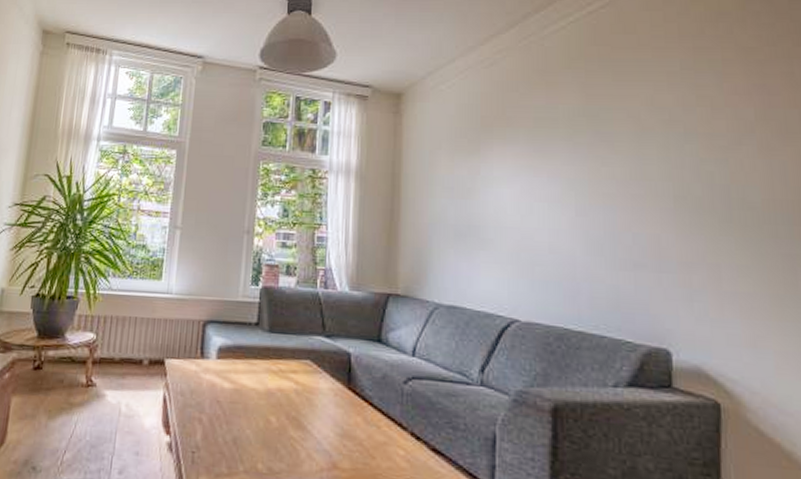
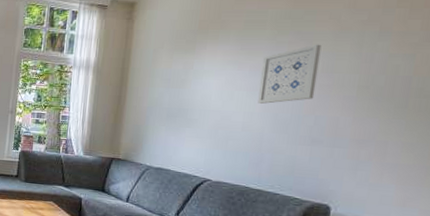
wall art: none [562,146,627,218] -> present [258,44,322,104]

